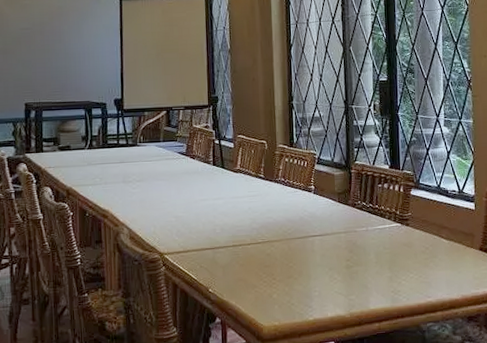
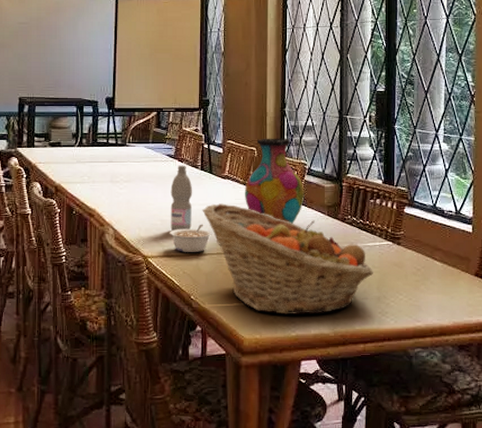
water bottle: none [183,161,207,226] -> present [170,165,193,231]
legume: none [184,218,227,247] -> present [169,224,212,252]
fruit basket: none [216,196,384,301] -> present [202,203,373,316]
vase: none [256,130,316,212] -> present [244,138,305,224]

